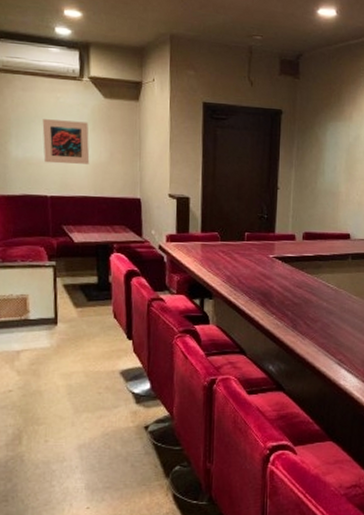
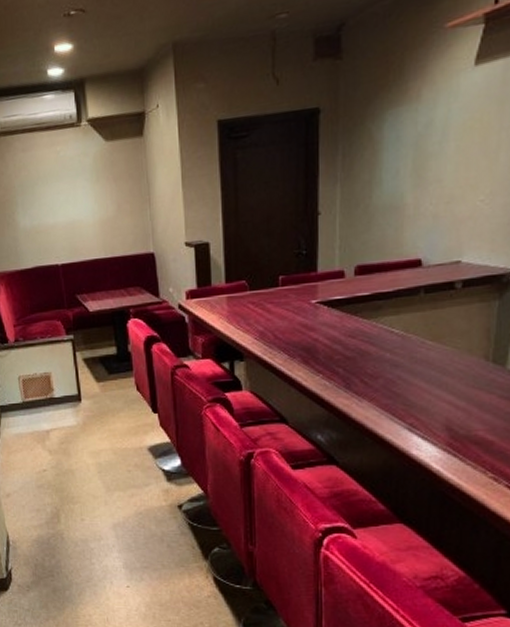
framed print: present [42,119,90,165] -> none [45,173,97,229]

